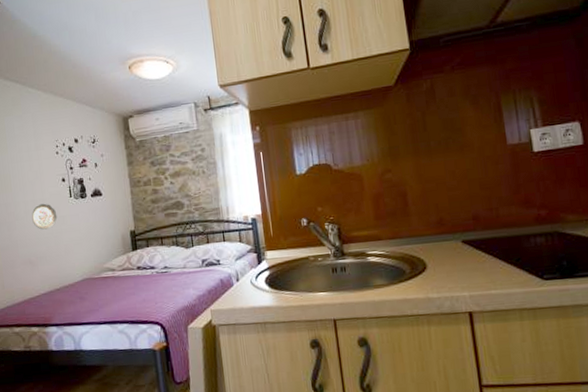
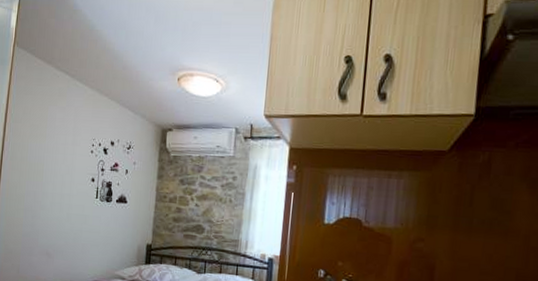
decorative plate: present [31,203,58,230] -> none [56,198,81,225]

